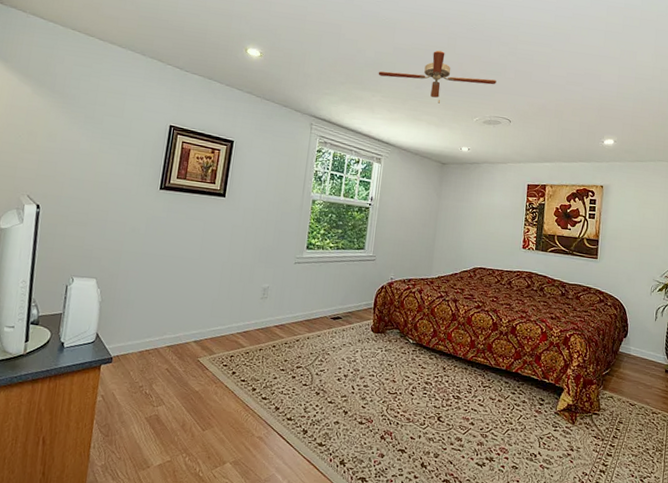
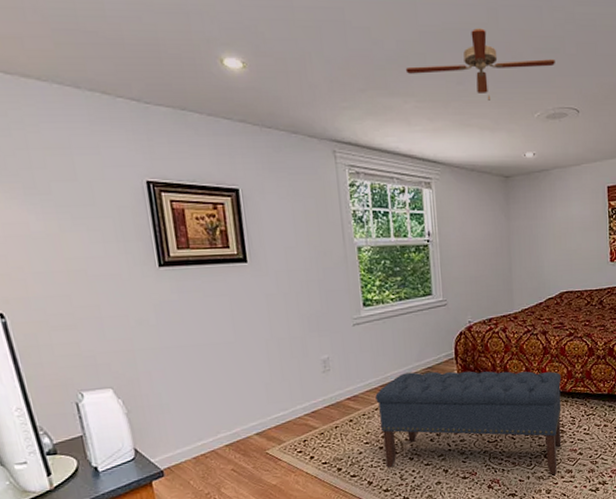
bench: none [294,313,465,439] -> present [375,371,562,474]

